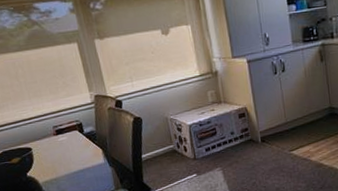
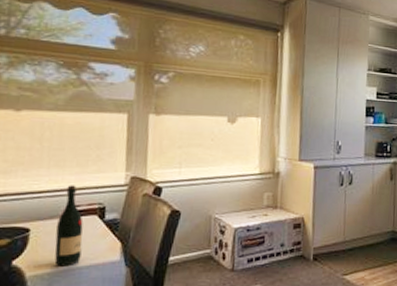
wine bottle: none [48,109,75,173] -> present [54,185,83,267]

